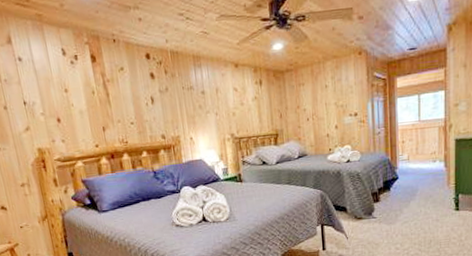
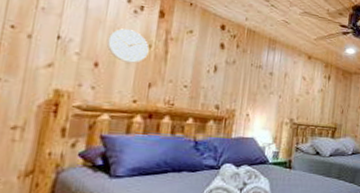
wall clock: none [59,81,94,113] -> present [106,28,149,63]

